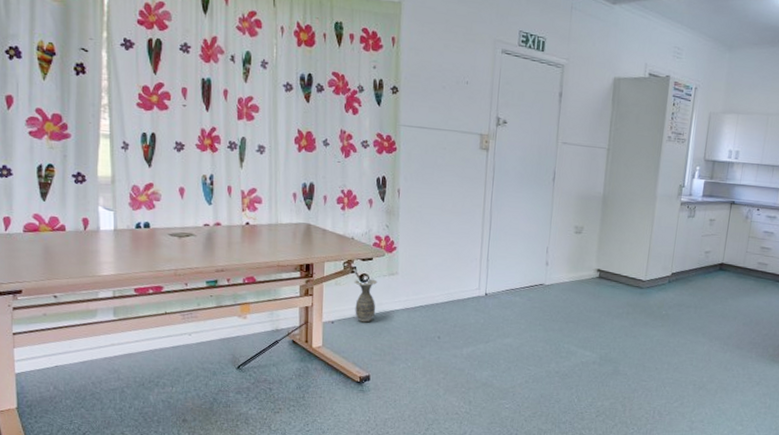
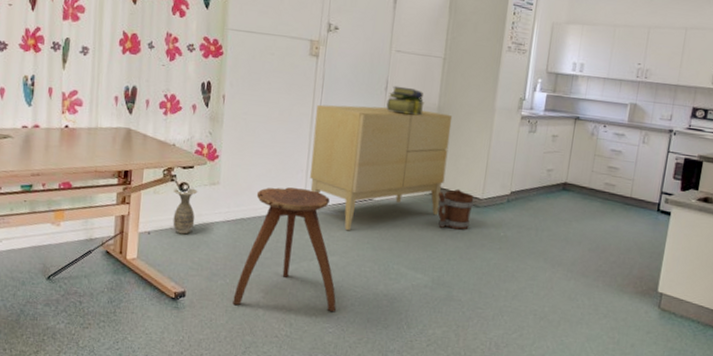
stool: none [415,275,512,389] -> present [233,187,336,311]
sideboard: none [483,196,617,315] -> present [309,104,453,231]
stack of books: none [554,176,590,204] -> present [386,85,425,116]
bucket: none [603,272,638,310] -> present [437,188,474,230]

